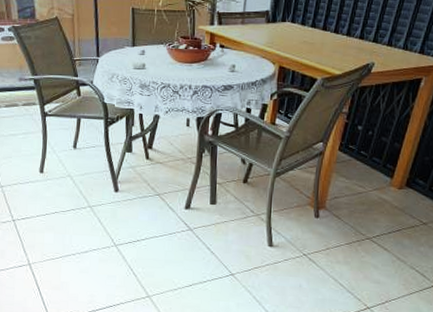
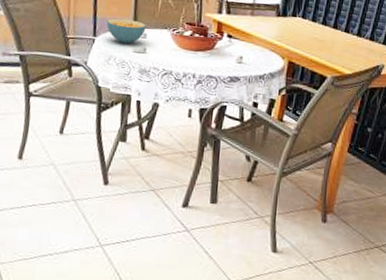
cereal bowl: none [107,38,144,62] -> present [106,18,146,44]

